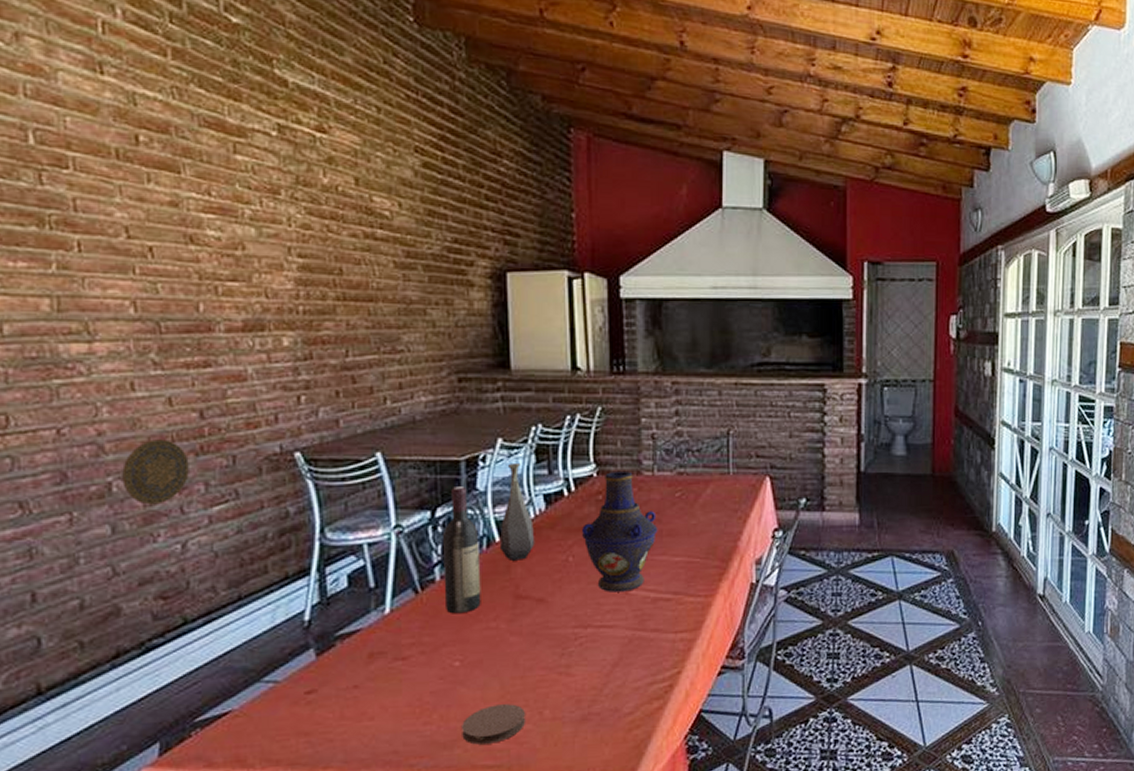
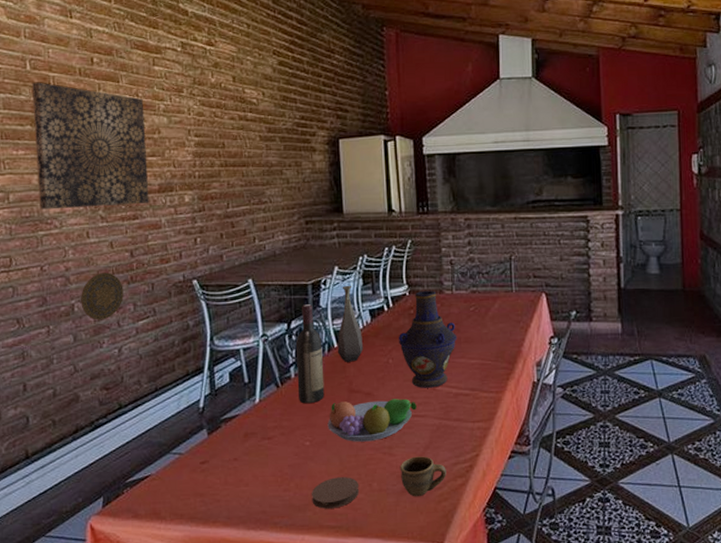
wall art: none [37,163,228,349] -> present [31,82,149,210]
fruit bowl: none [485,605,603,661] -> present [327,399,417,442]
cup: none [580,675,640,726] -> present [400,456,446,497]

